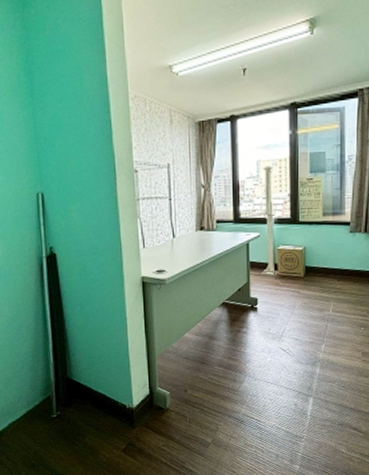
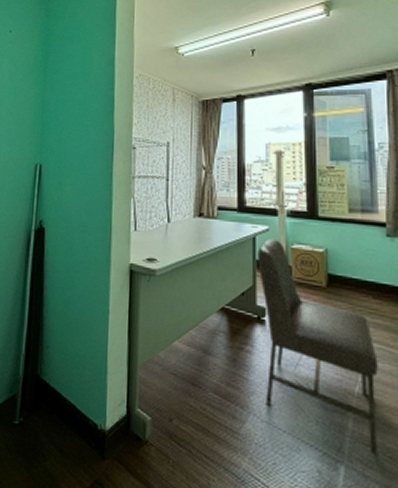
chair: none [251,243,339,386] -> present [258,238,378,454]

